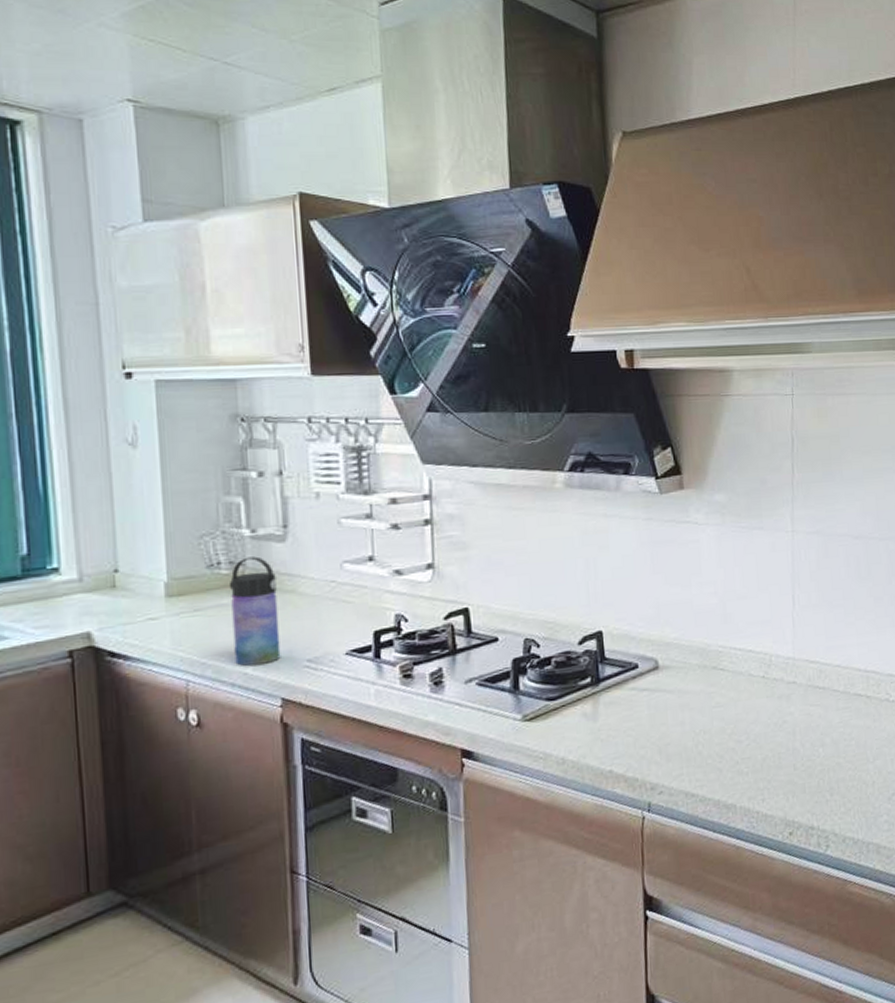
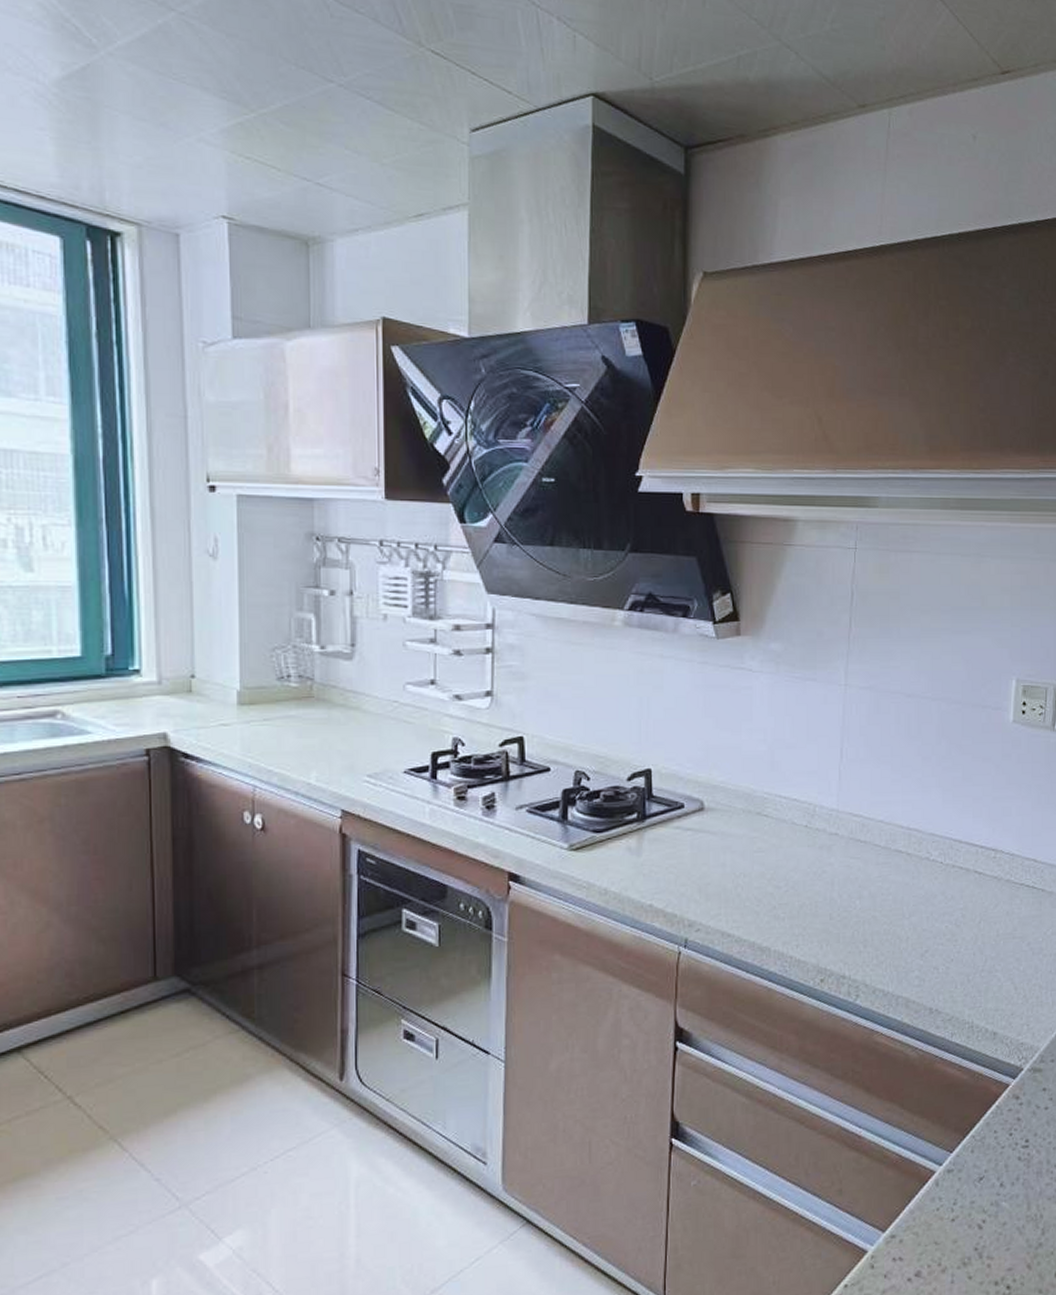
water bottle: present [229,556,281,666] -> none [297,672,343,777]

